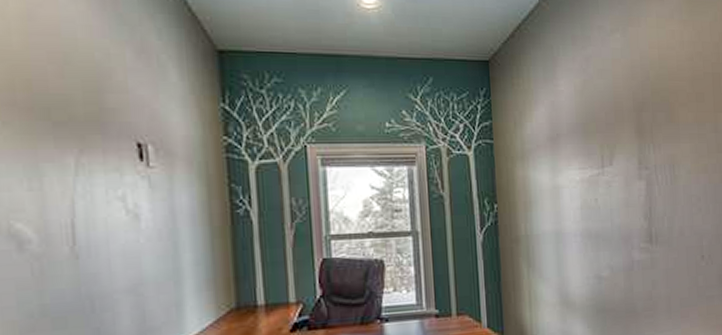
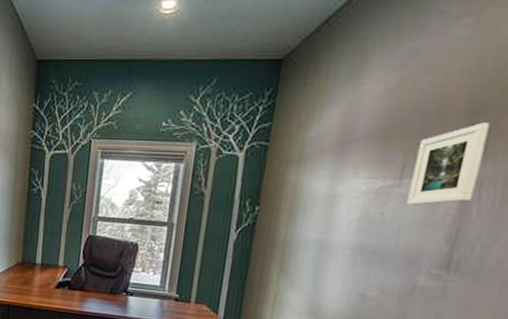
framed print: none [609,118,653,190] -> present [406,122,490,205]

